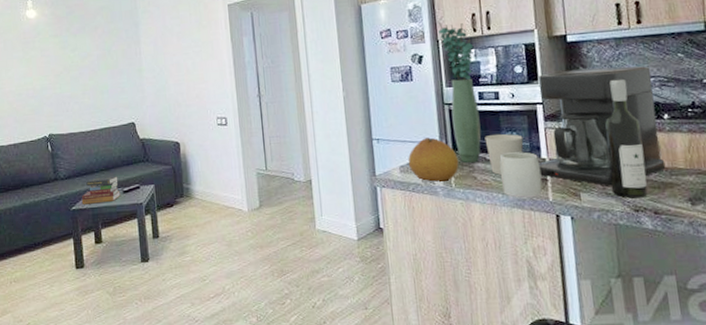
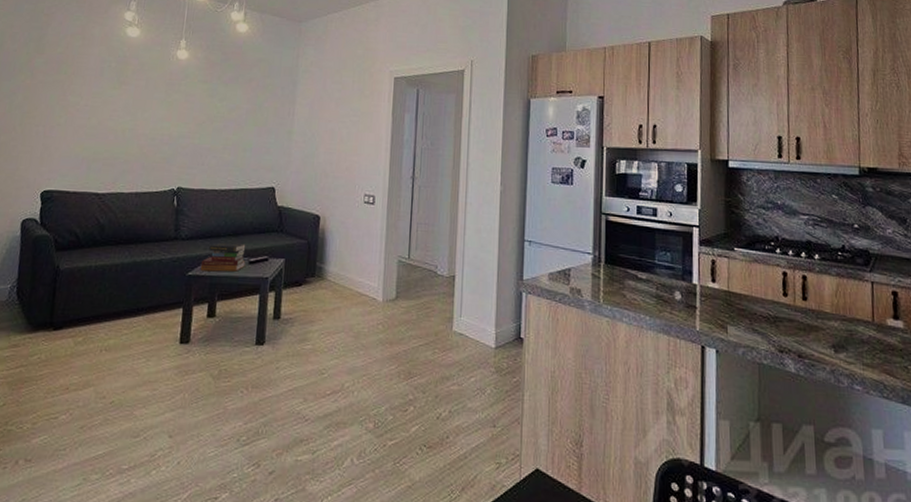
fruit: present [408,137,459,182] -> none [558,246,610,295]
vase: present [438,23,481,164] -> none [604,129,638,280]
dixie cup: present [484,133,524,175] -> none [638,252,677,296]
mug: present [499,152,543,199] -> none [649,273,691,325]
coffee maker: present [538,66,666,186] -> none [689,196,813,322]
bottle: present [605,79,648,199] -> none [757,211,794,339]

